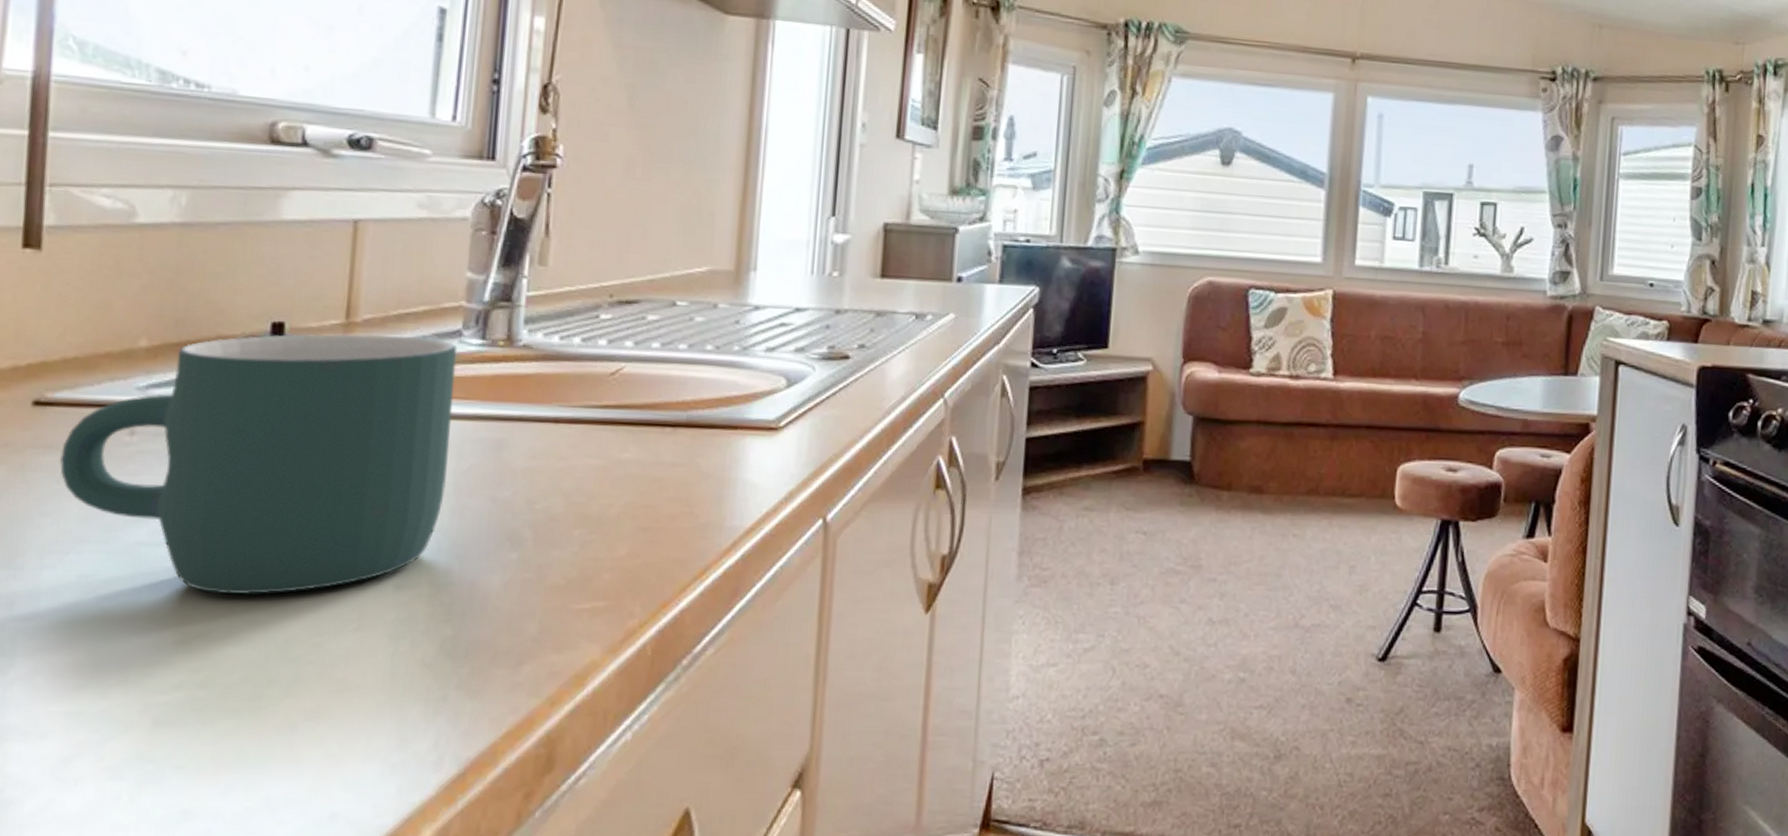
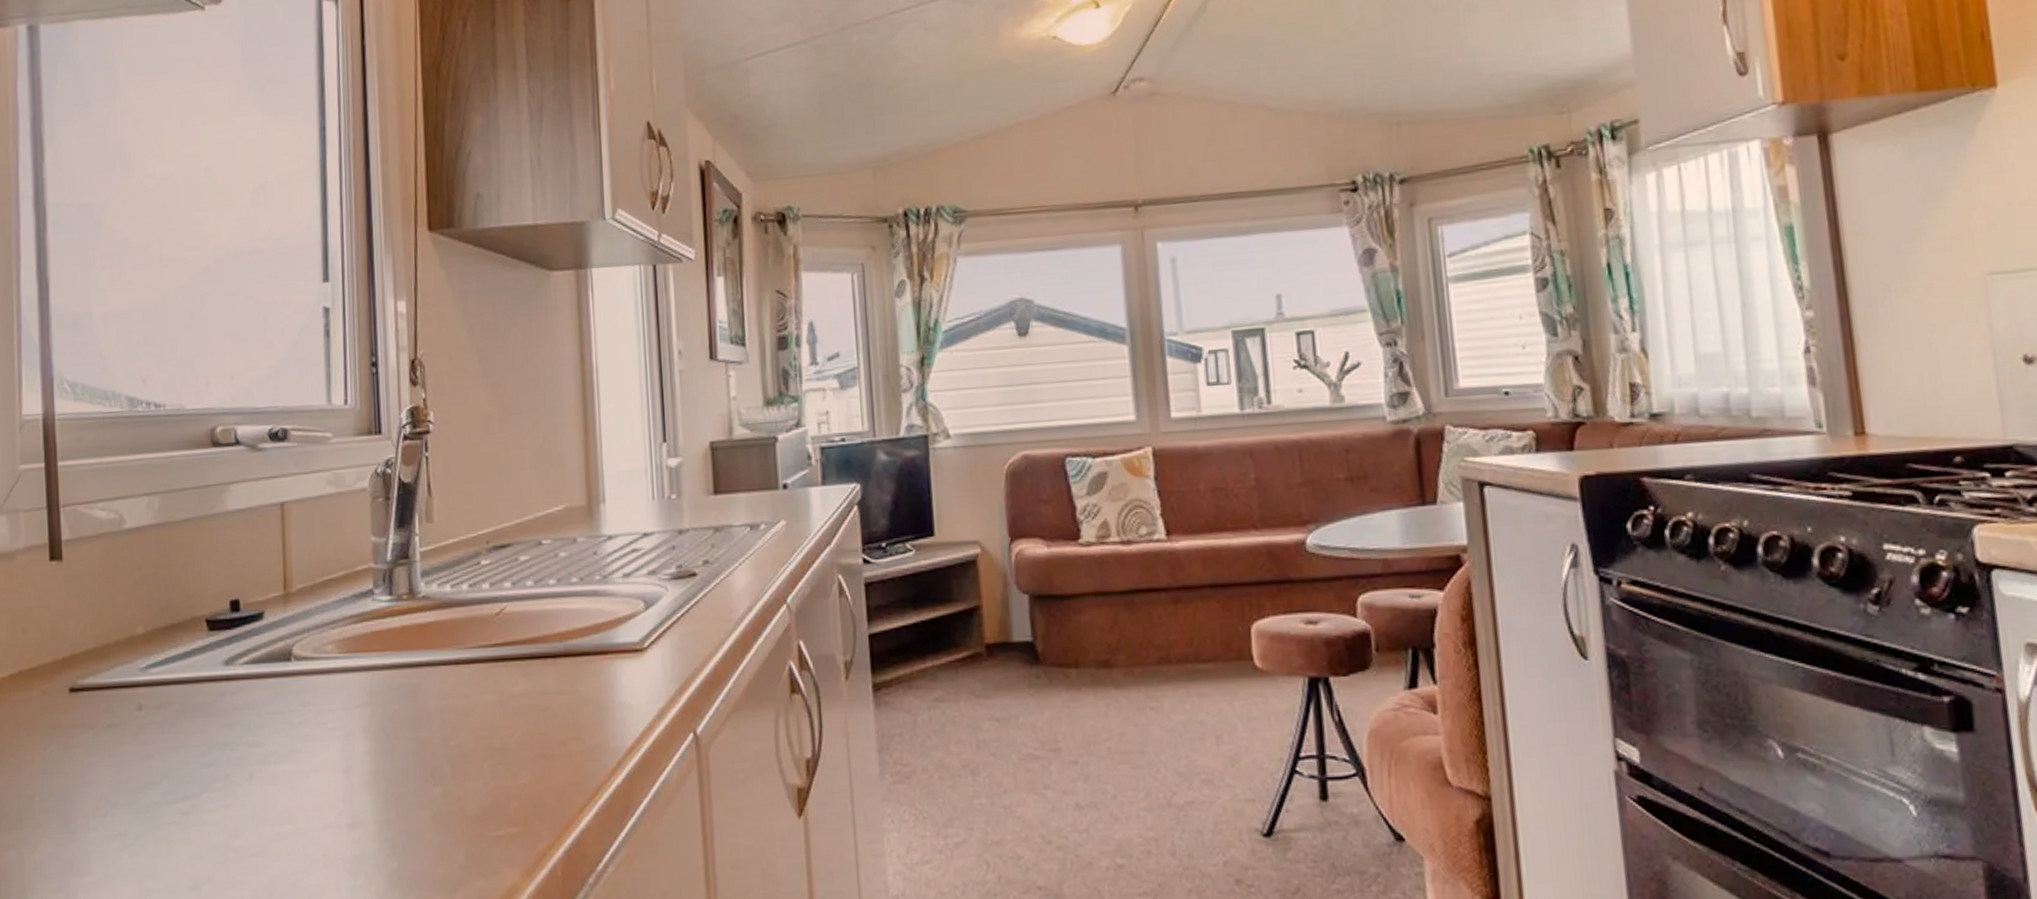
mug: present [59,333,458,595] -> none [92,599,377,843]

